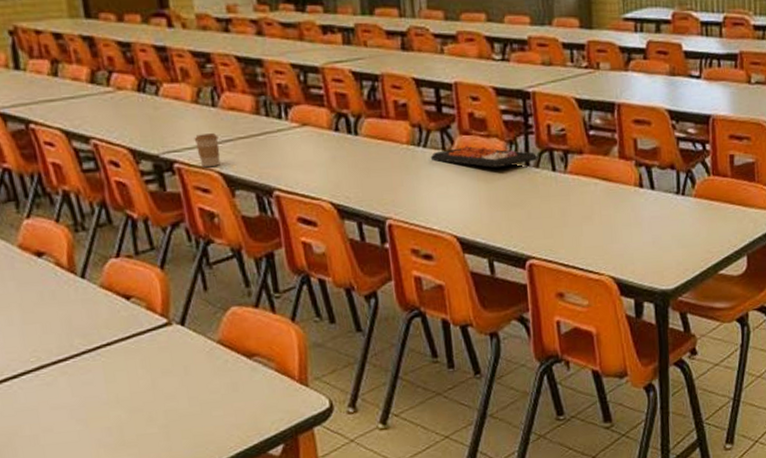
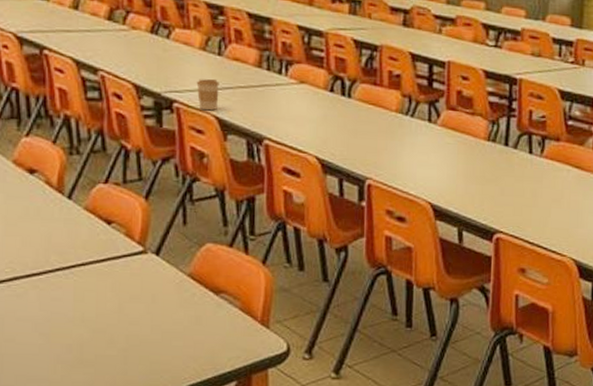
food tray: present [430,145,538,168] -> none [416,119,517,145]

